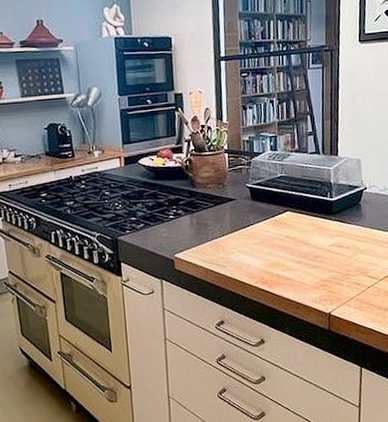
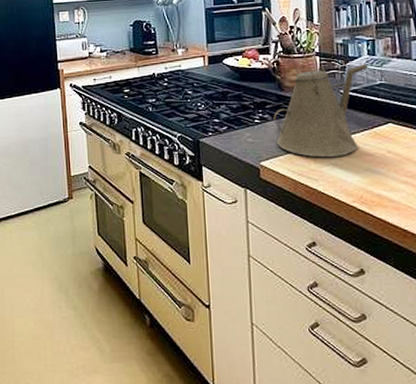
kettle: none [186,144,270,247] -> present [273,46,368,158]

